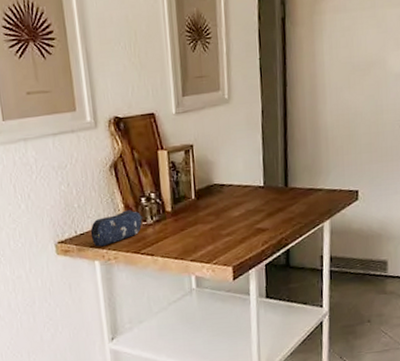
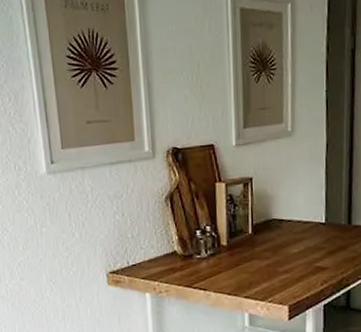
pencil case: present [90,210,143,247] -> none [143,242,197,279]

